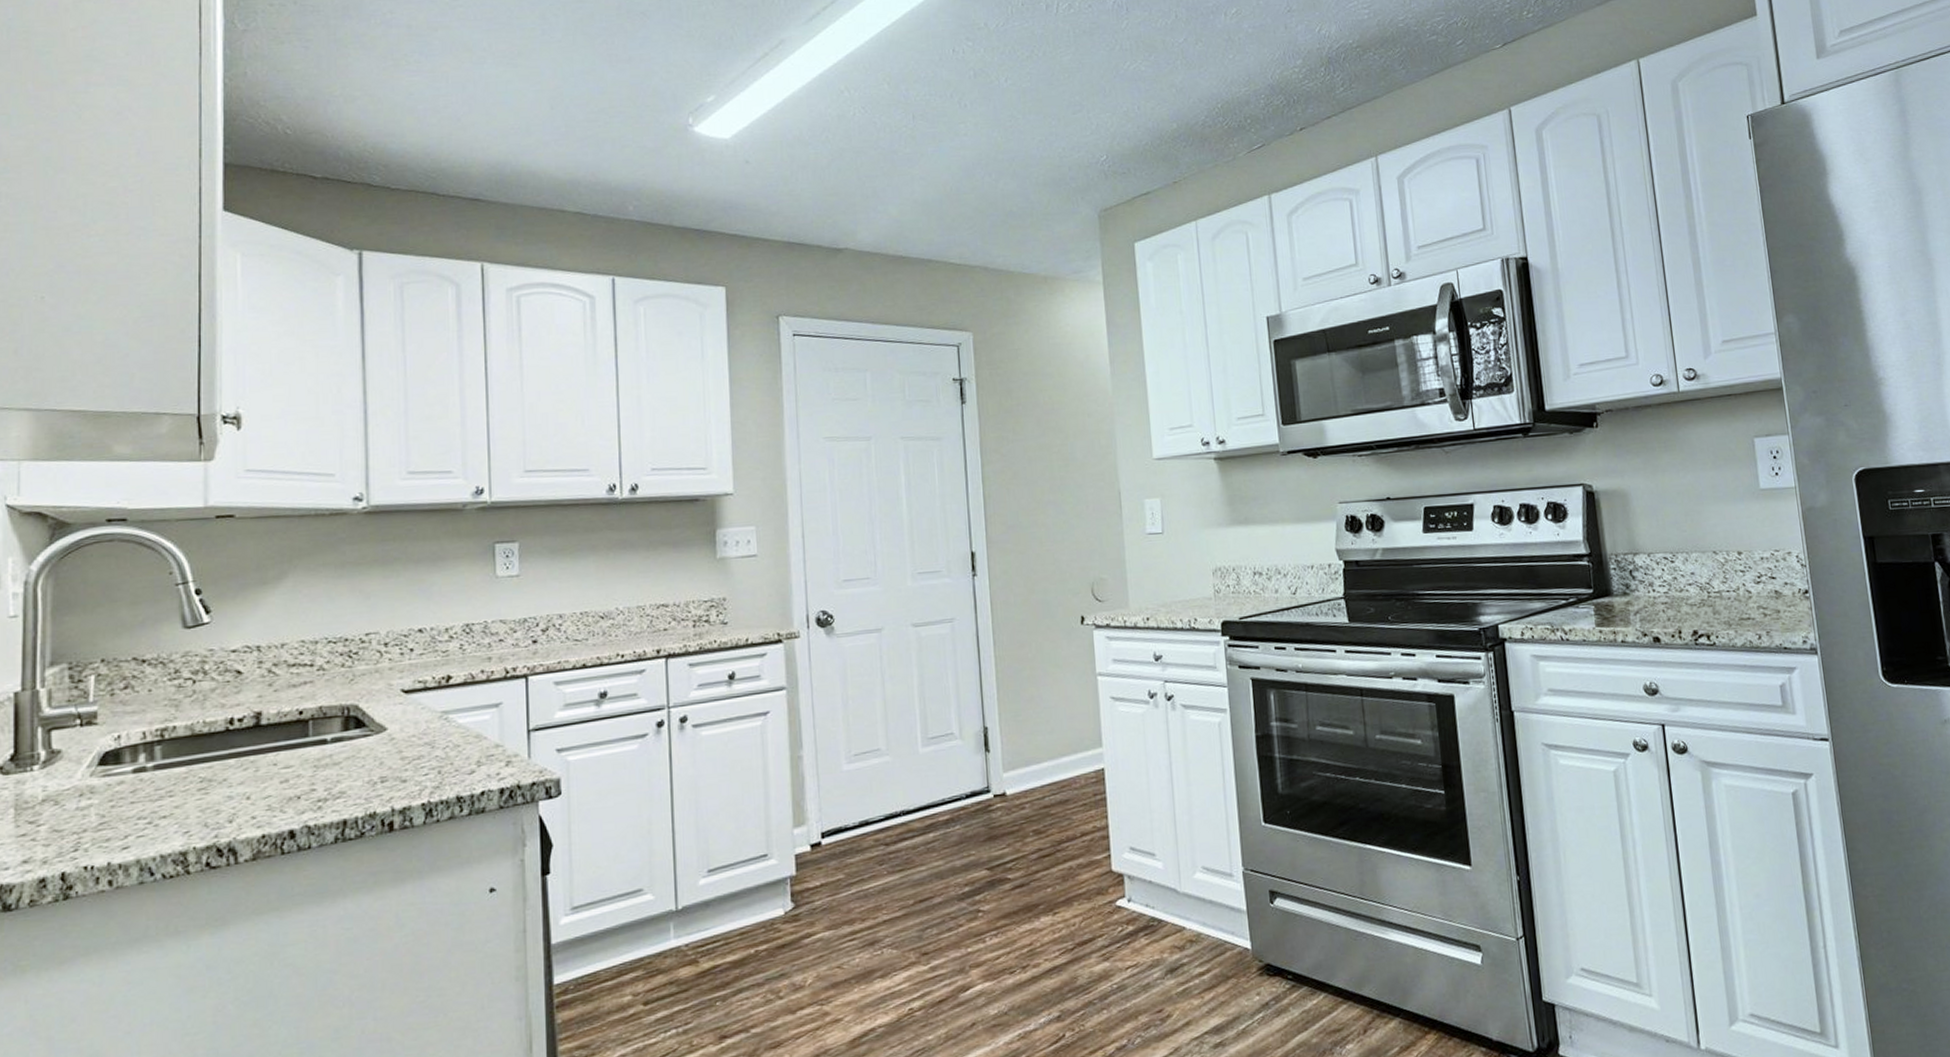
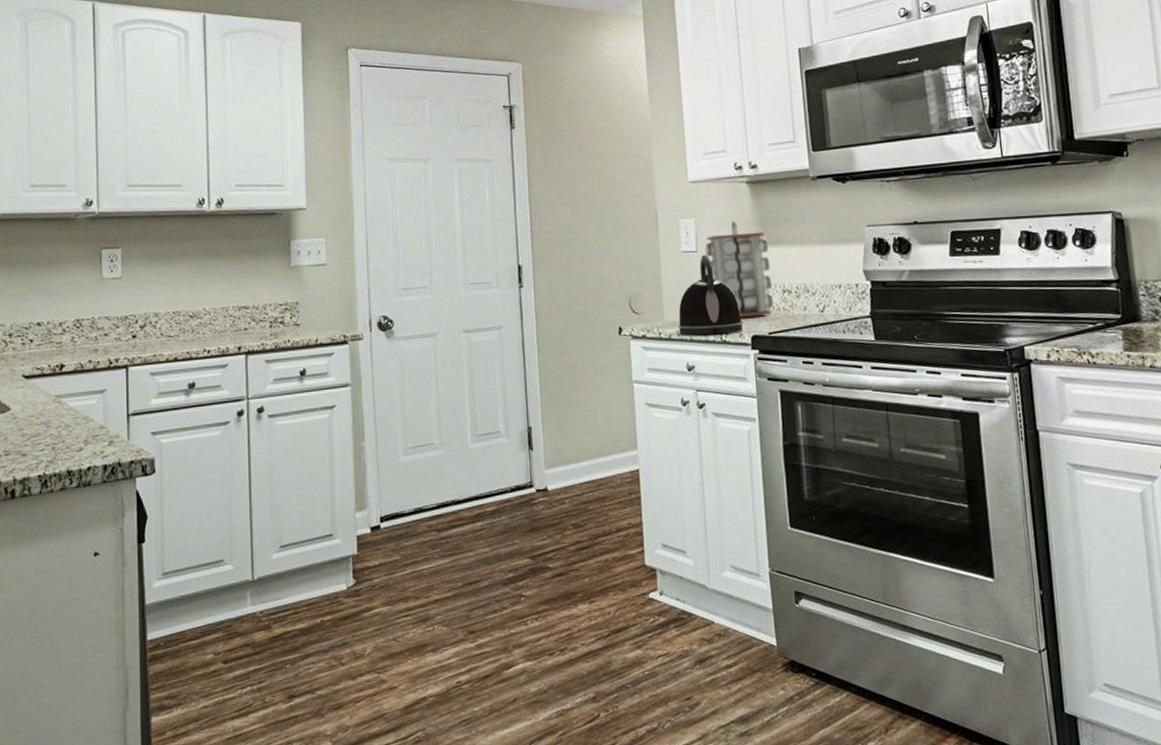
kettle: none [1144,536,1213,623] -> present [678,254,744,336]
spice rack: none [1171,498,1244,604] -> present [704,219,773,319]

